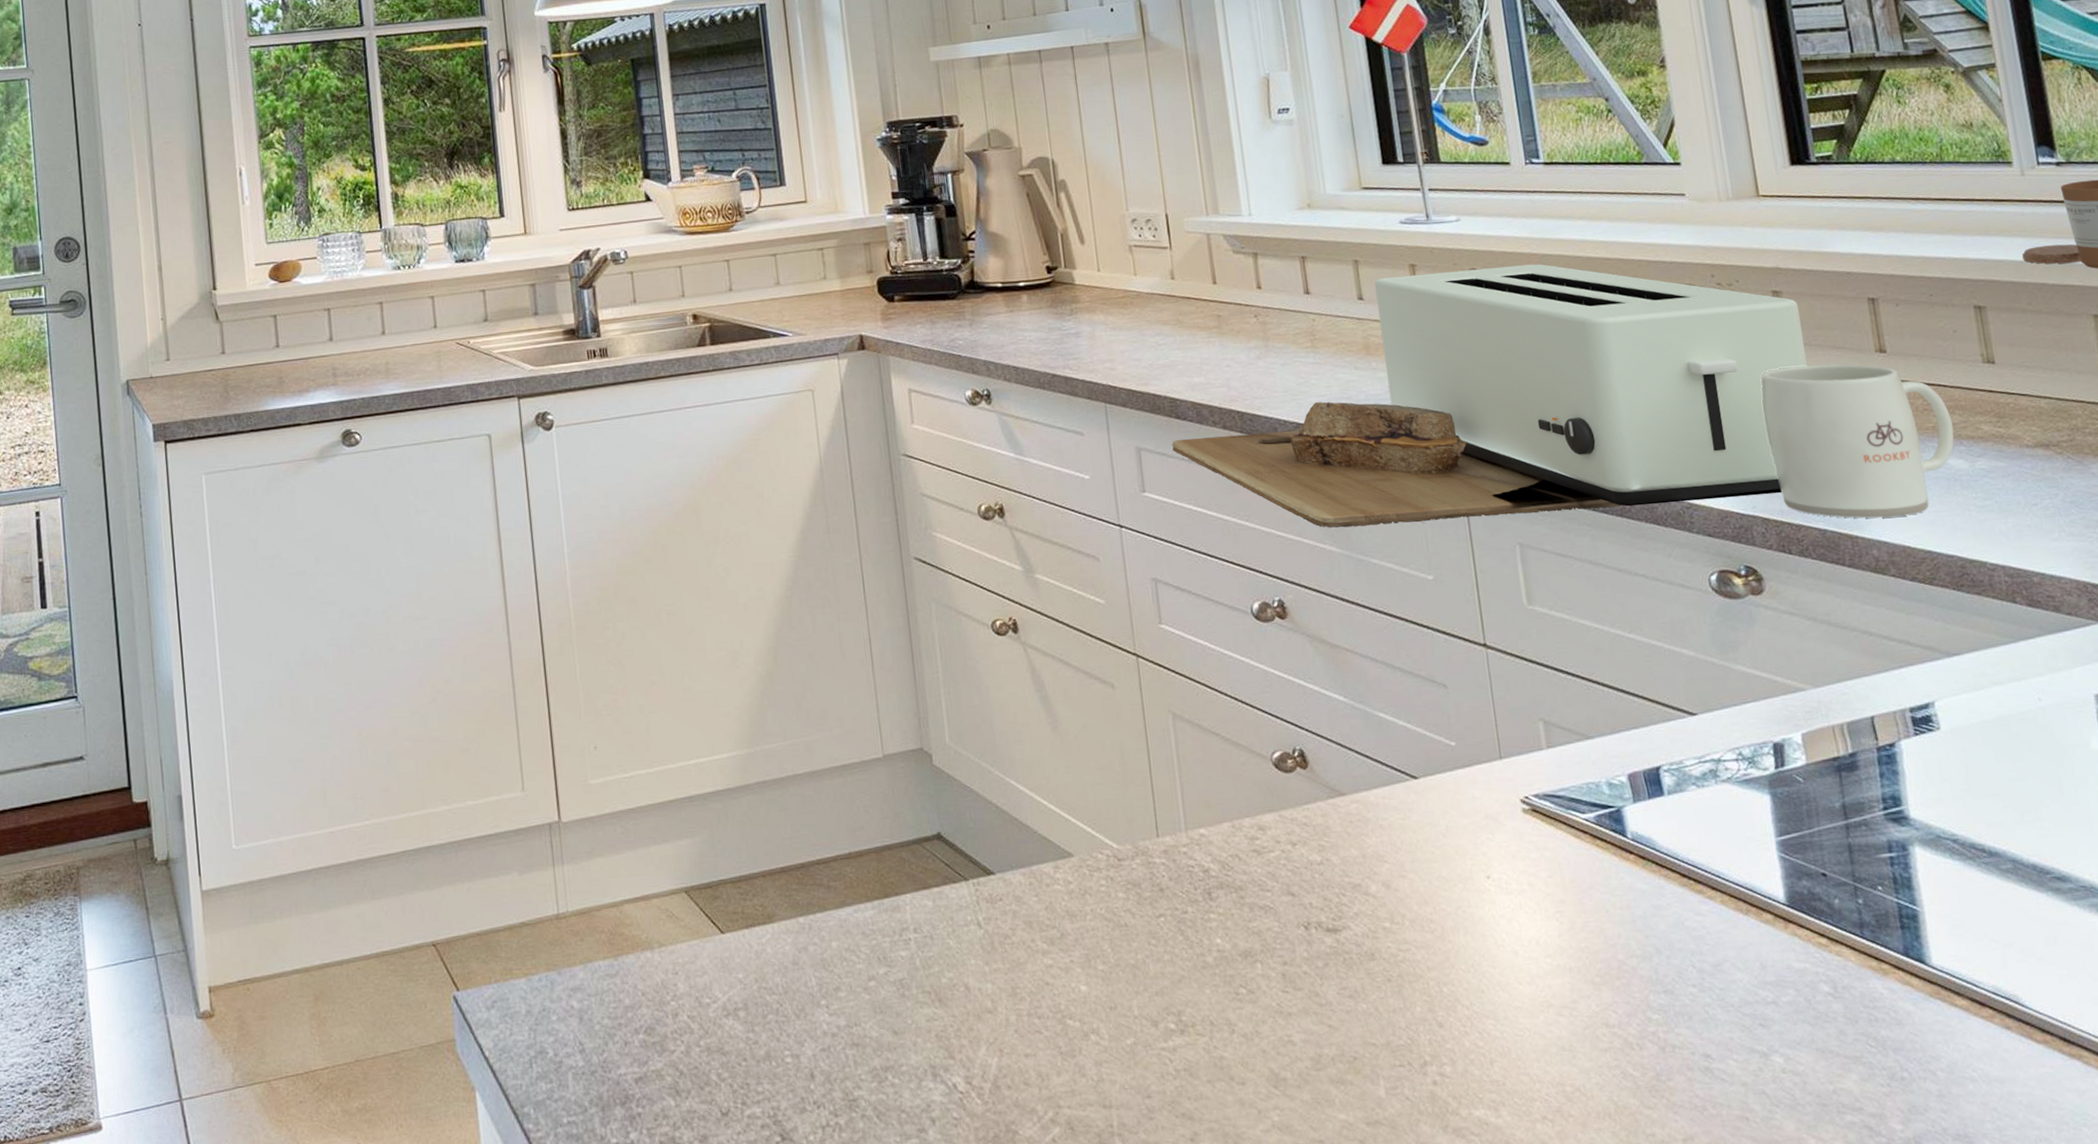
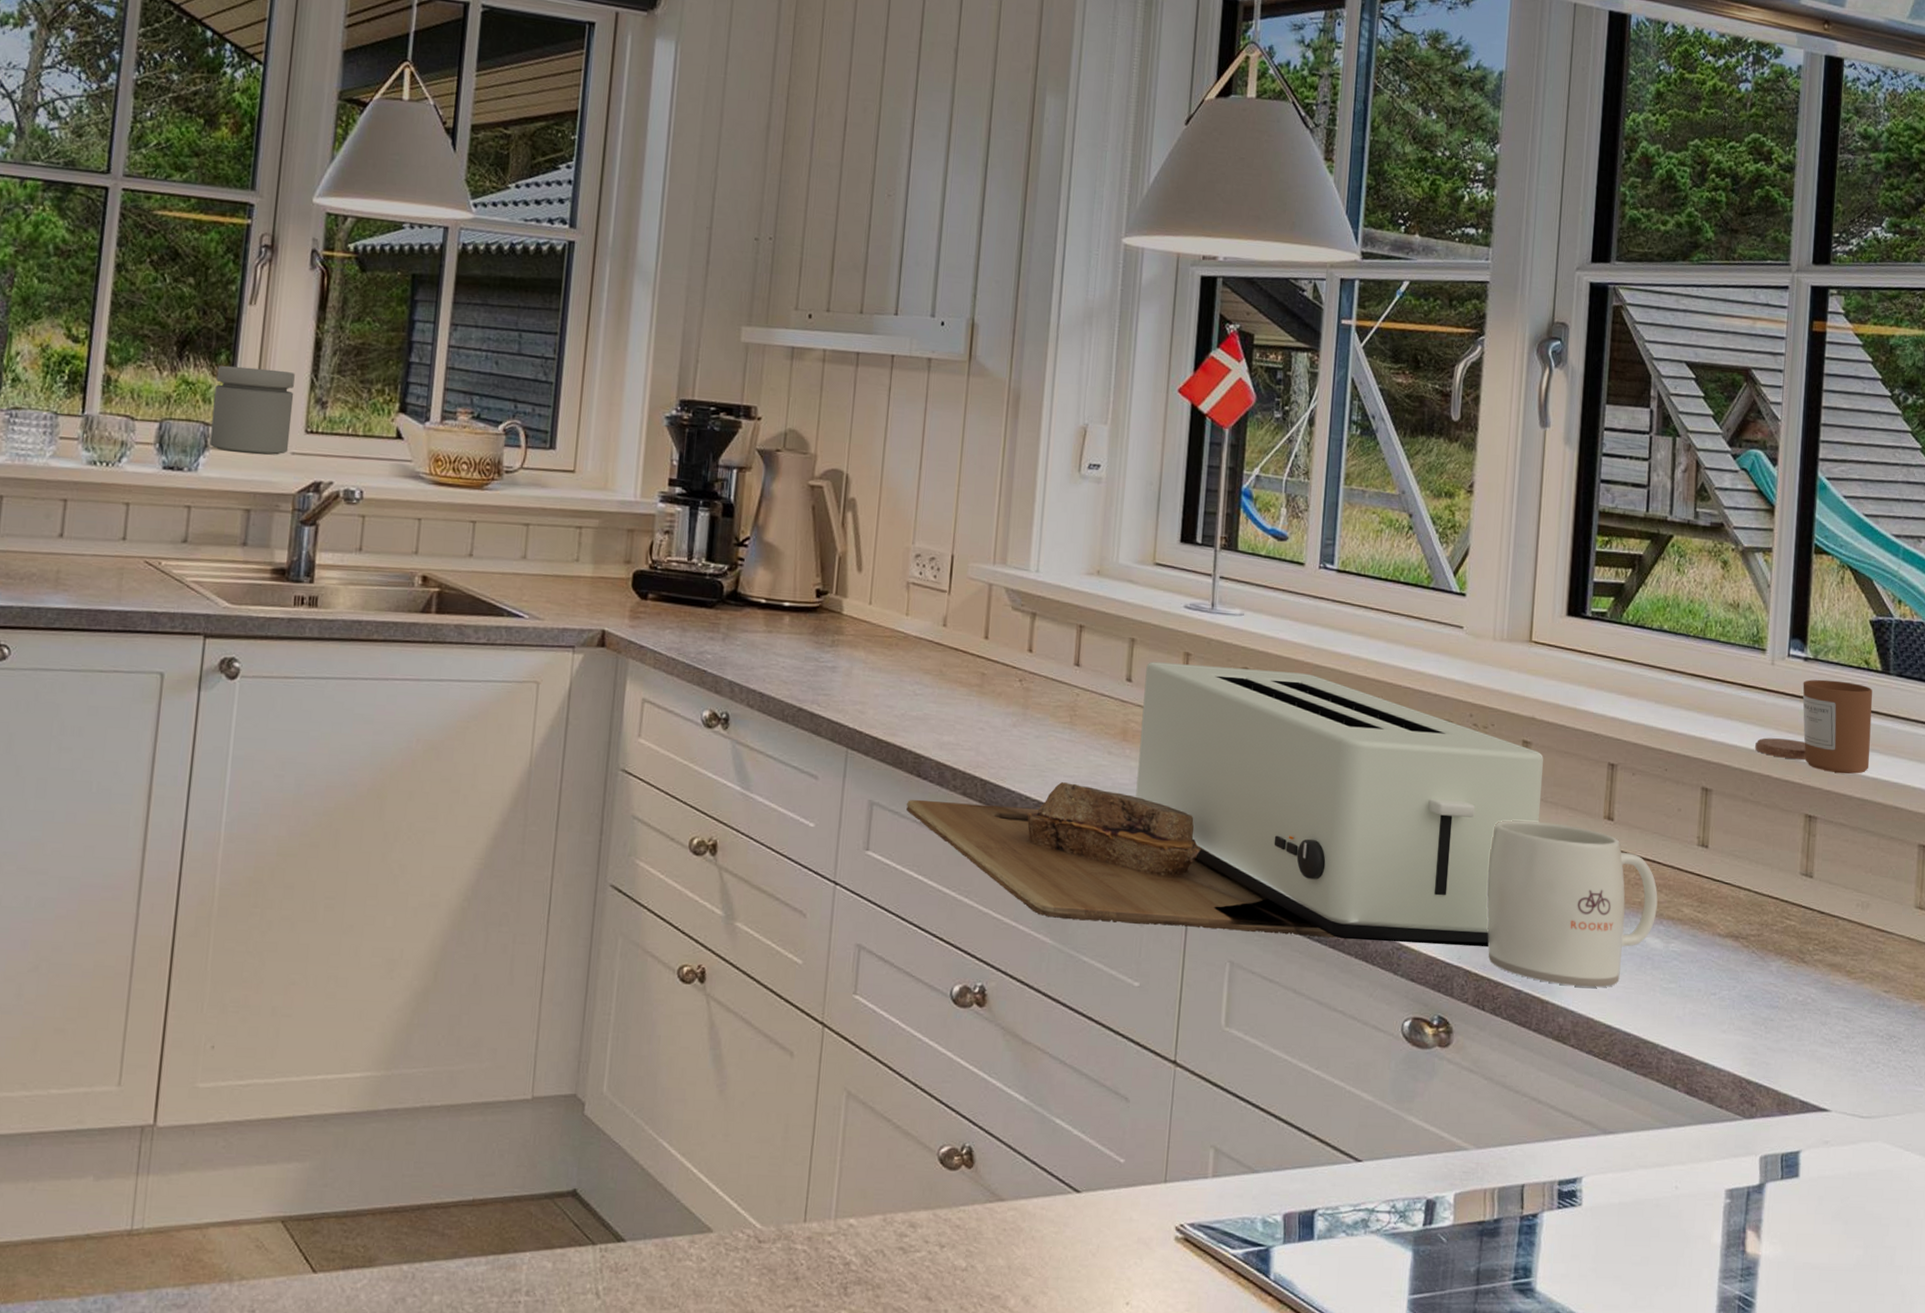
jar: none [484,161,557,239] -> present [209,365,295,456]

